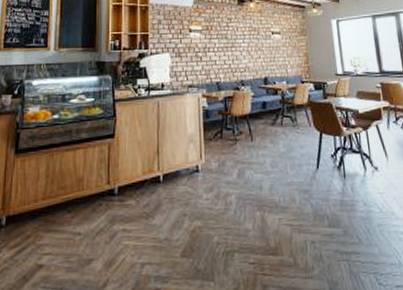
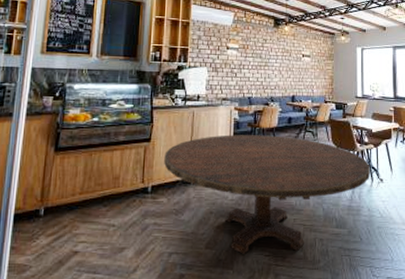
dining table: none [130,123,363,263] -> present [164,135,371,254]

